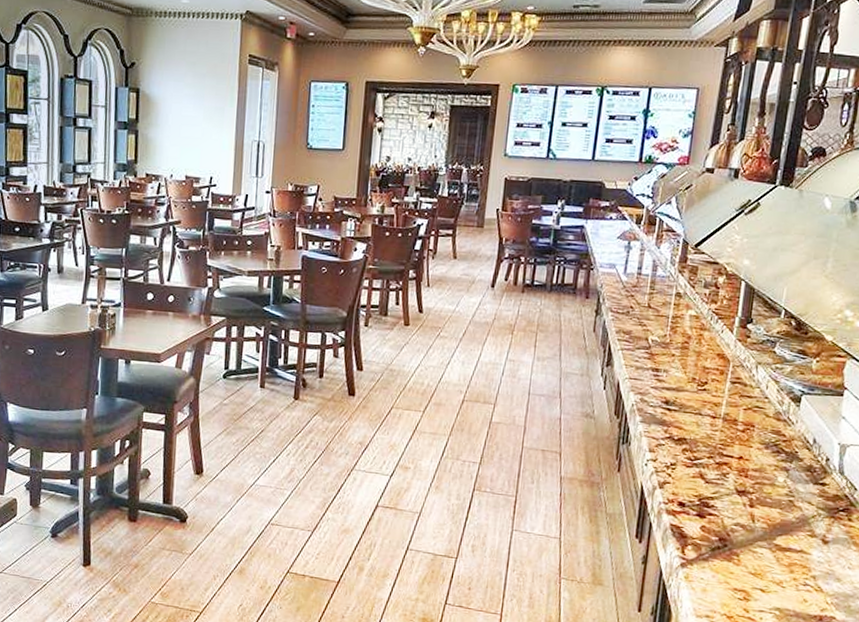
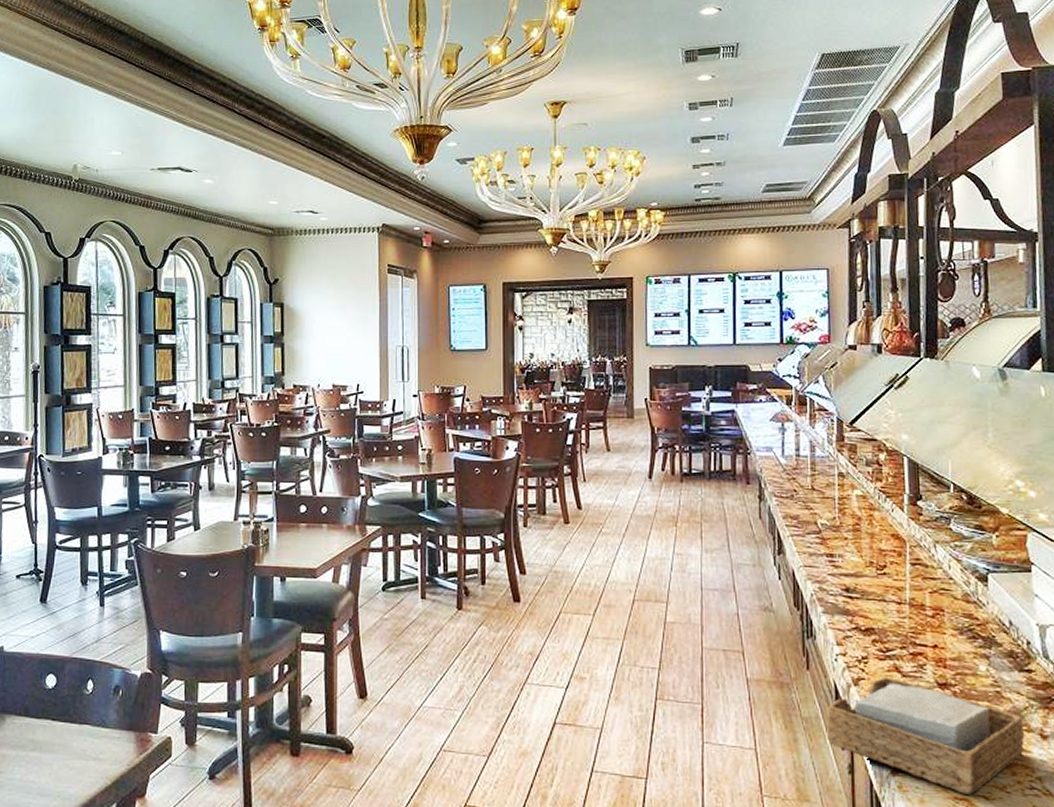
napkin holder: none [626,482,809,587] -> present [826,676,1025,795]

